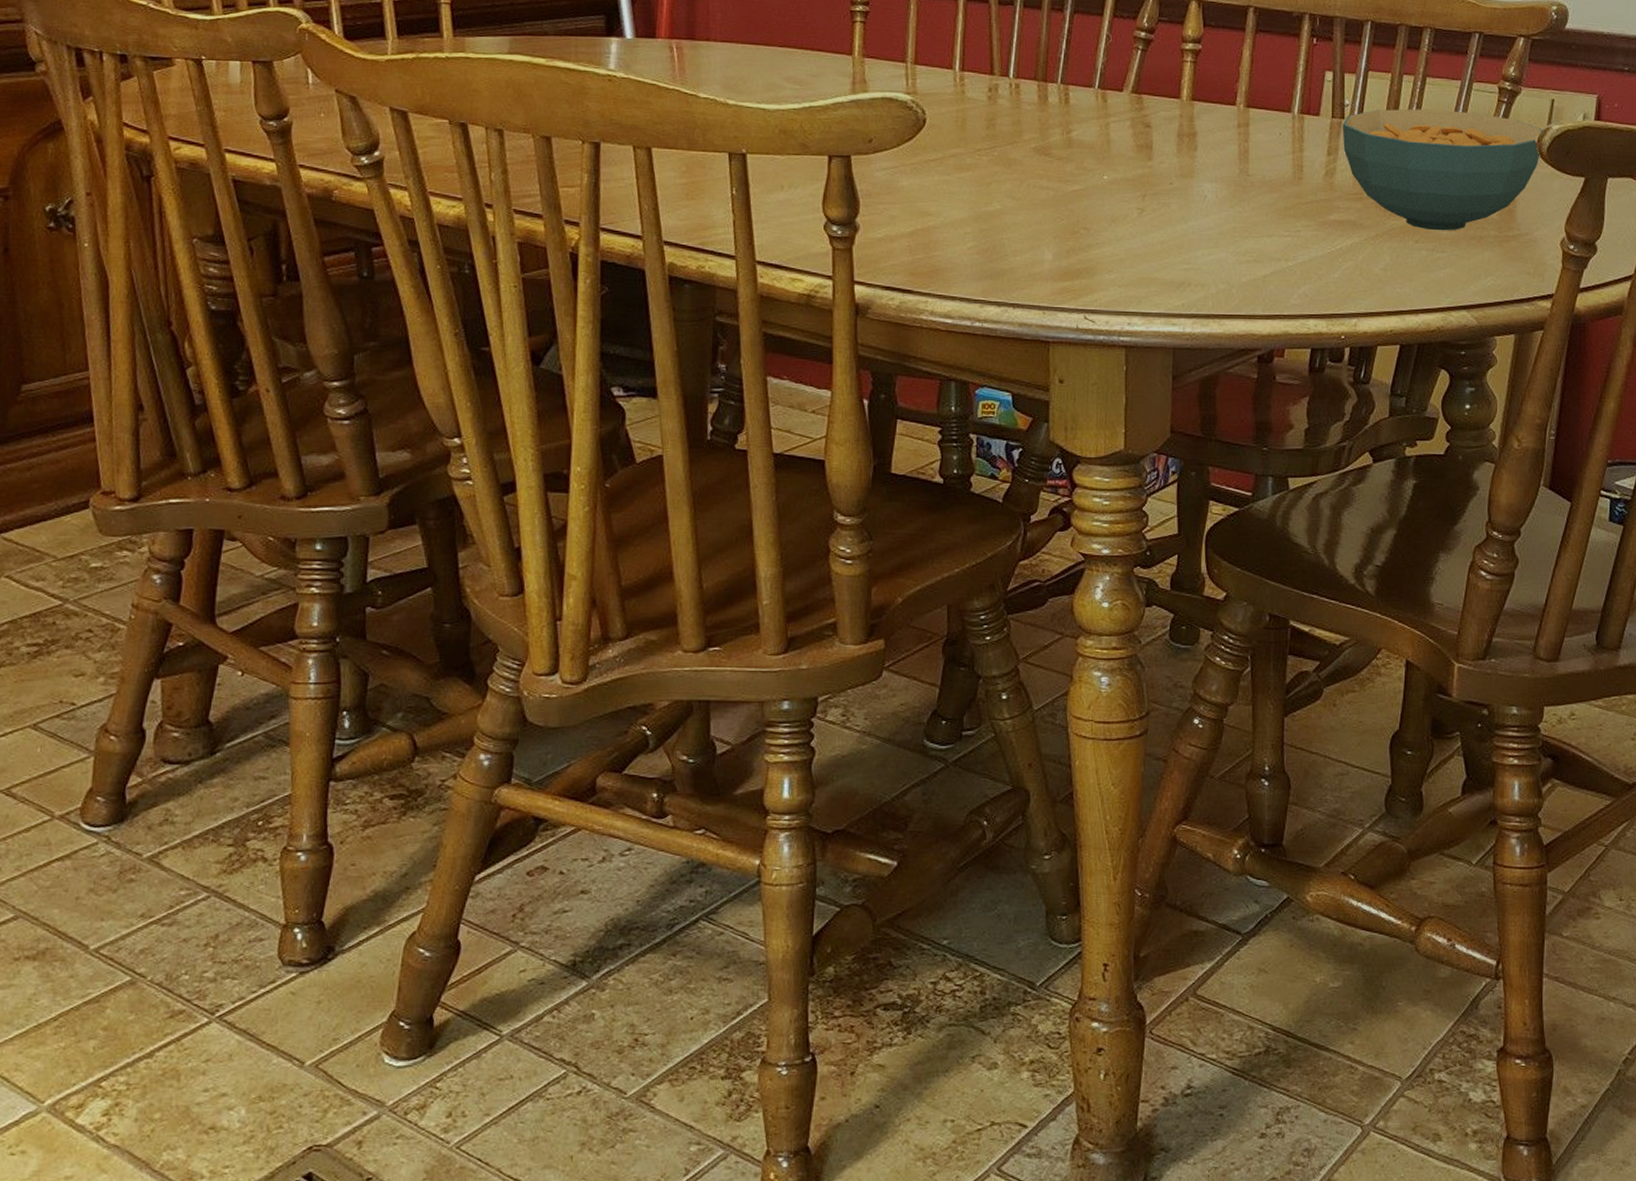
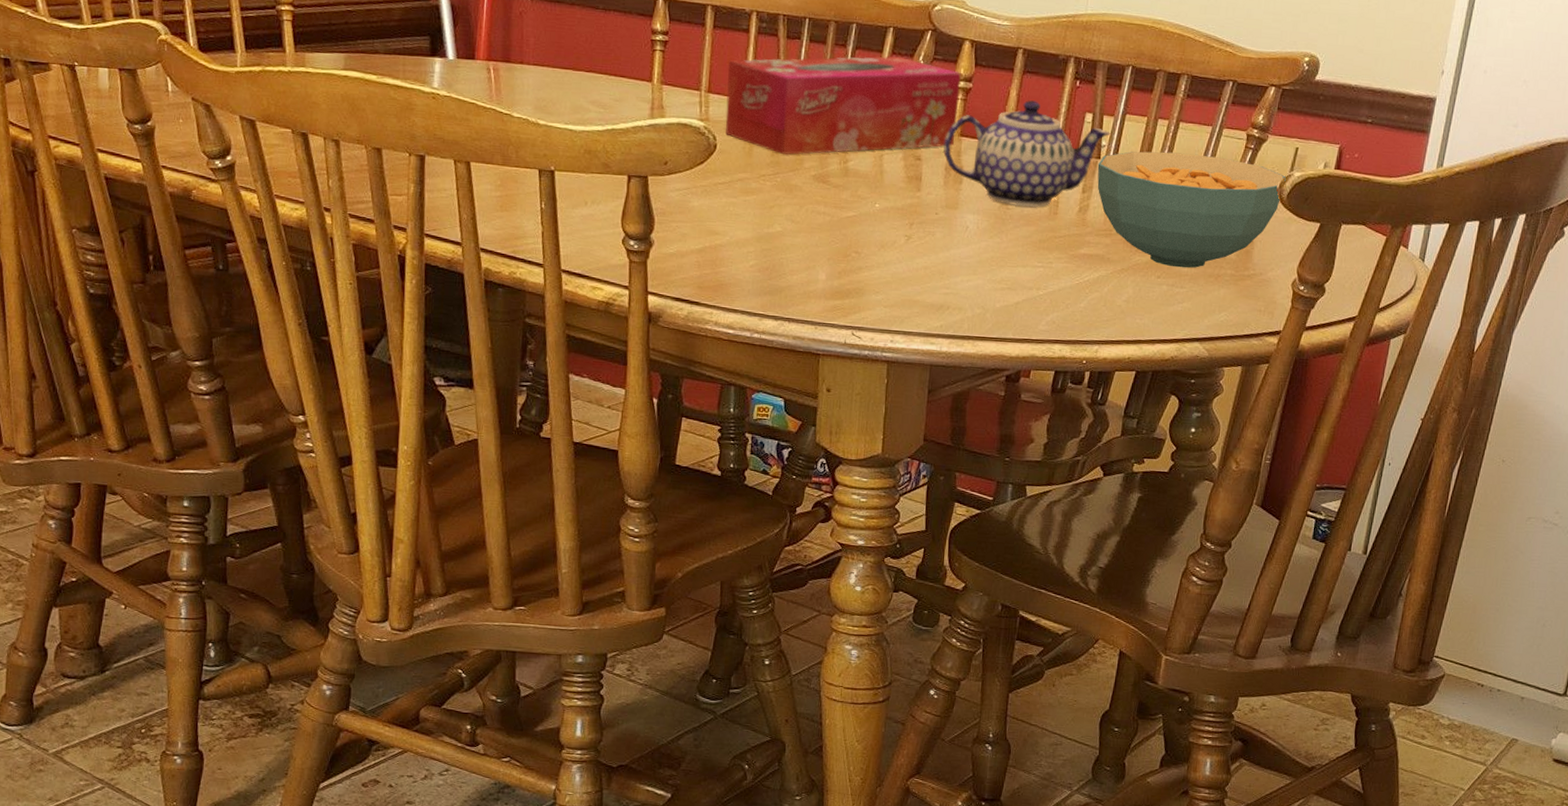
tissue box: none [935,19,1189,127] -> present [725,56,961,155]
teapot: none [1175,60,1353,173] -> present [943,100,1111,207]

